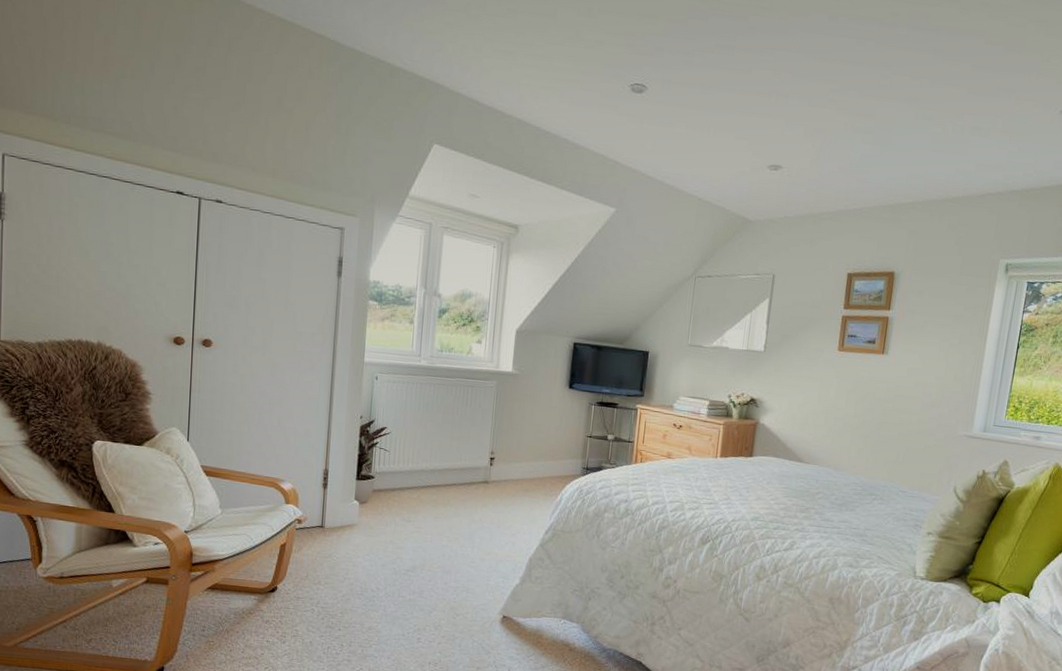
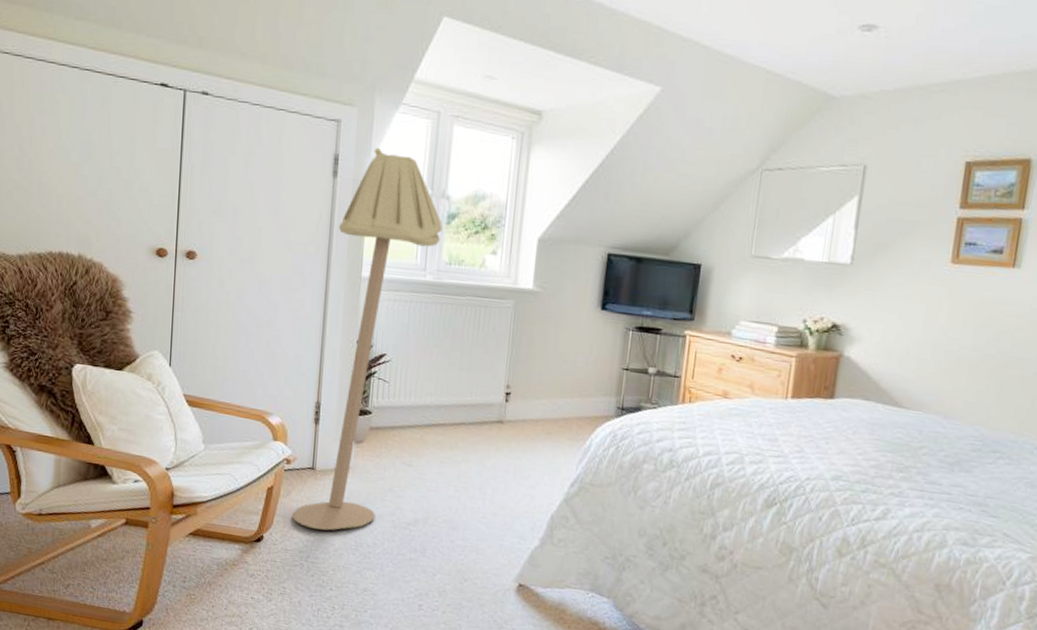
floor lamp: none [303,252,435,580] -> present [292,147,443,531]

